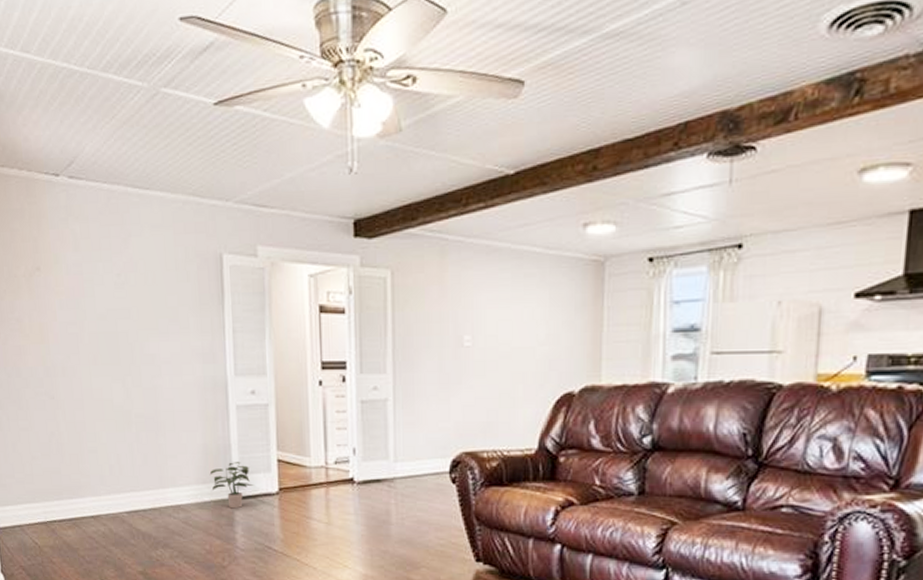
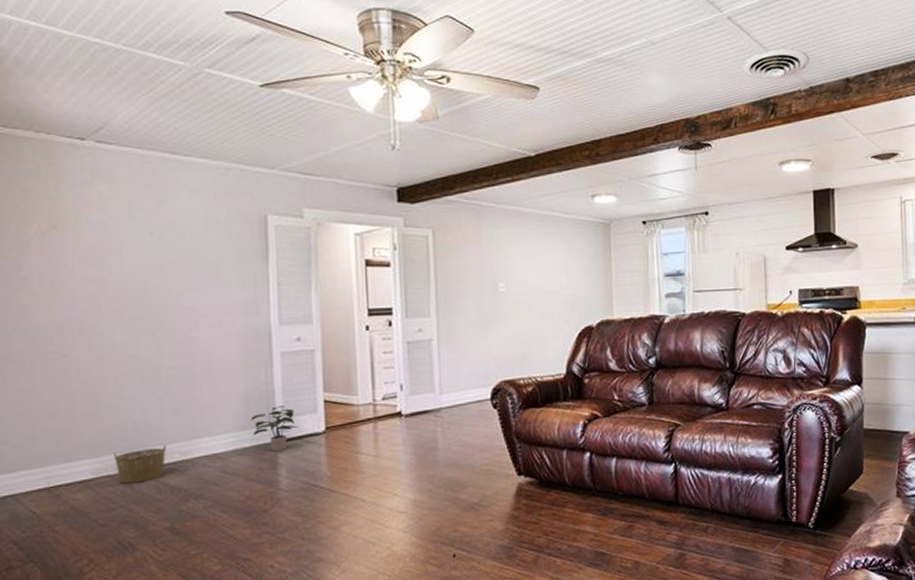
basket: none [95,492,138,527] -> present [114,445,167,485]

